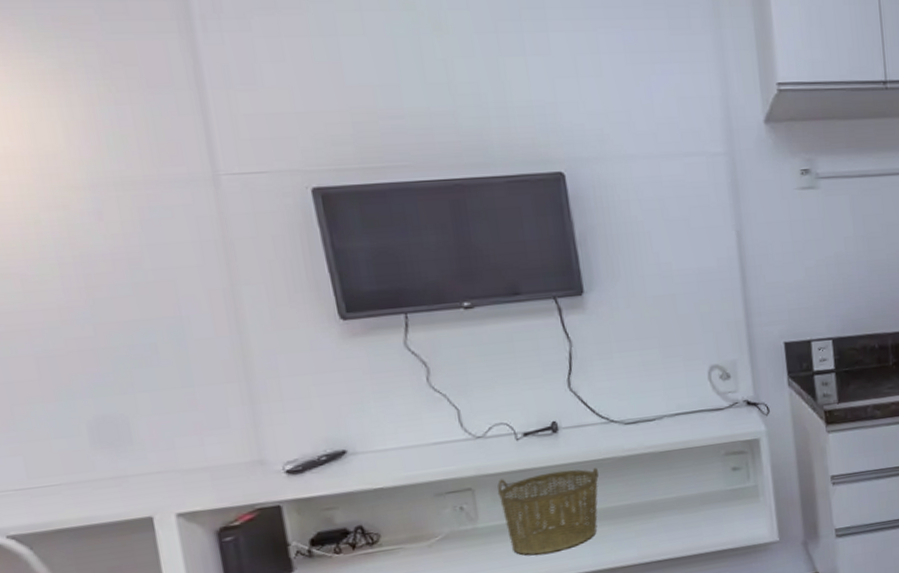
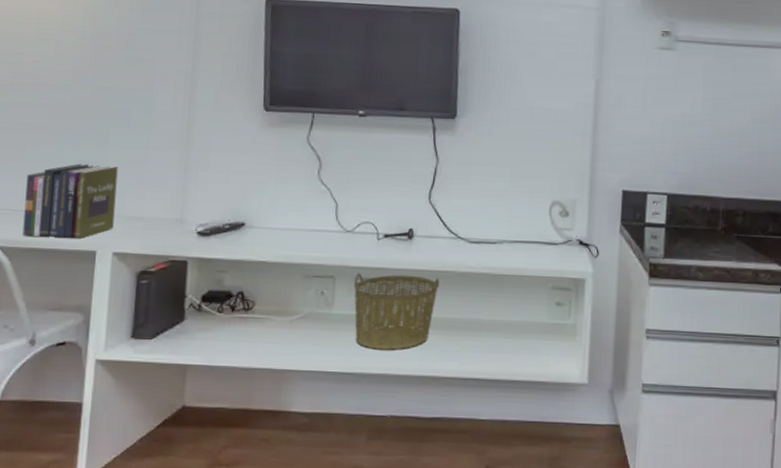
books: none [26,414,170,517] -> present [22,163,118,238]

